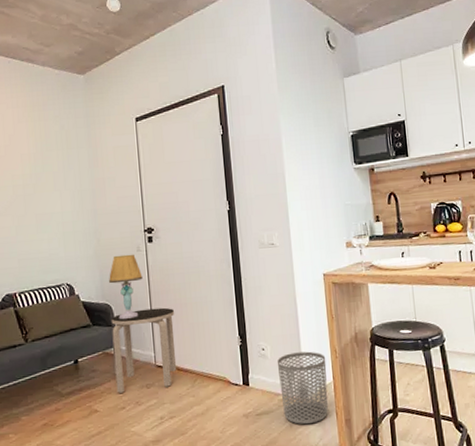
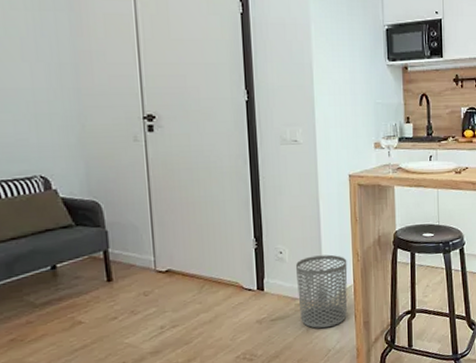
table lamp: present [109,254,143,319] -> none [97,144,141,219]
side table: present [111,307,177,393] -> none [99,206,182,302]

